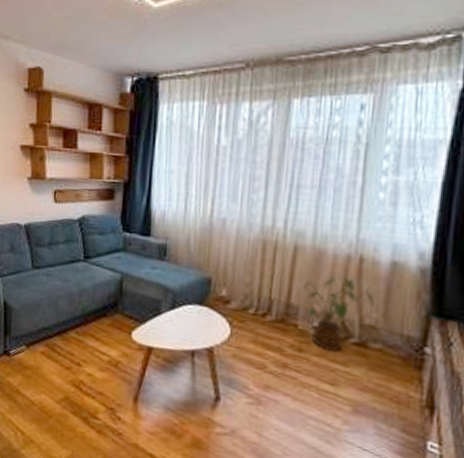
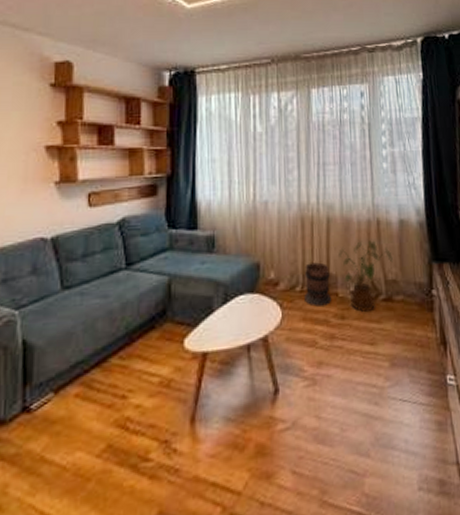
wooden barrel: none [257,288,291,334] -> present [305,262,331,307]

